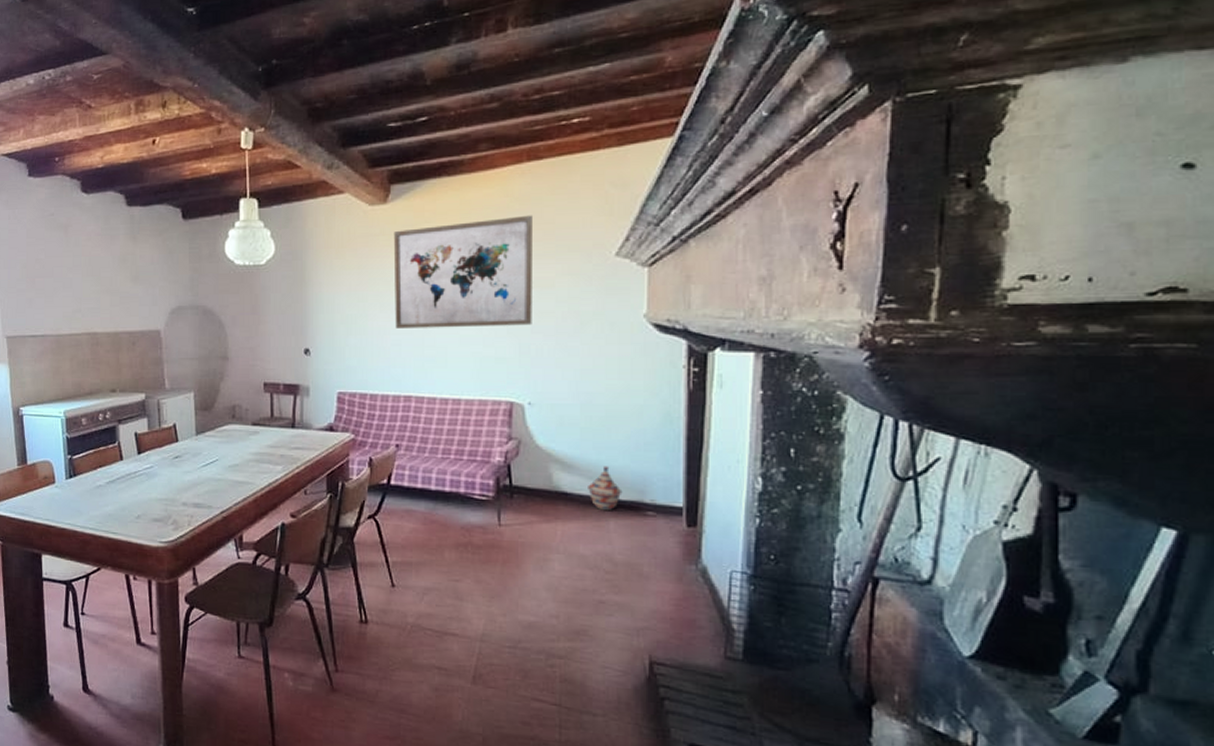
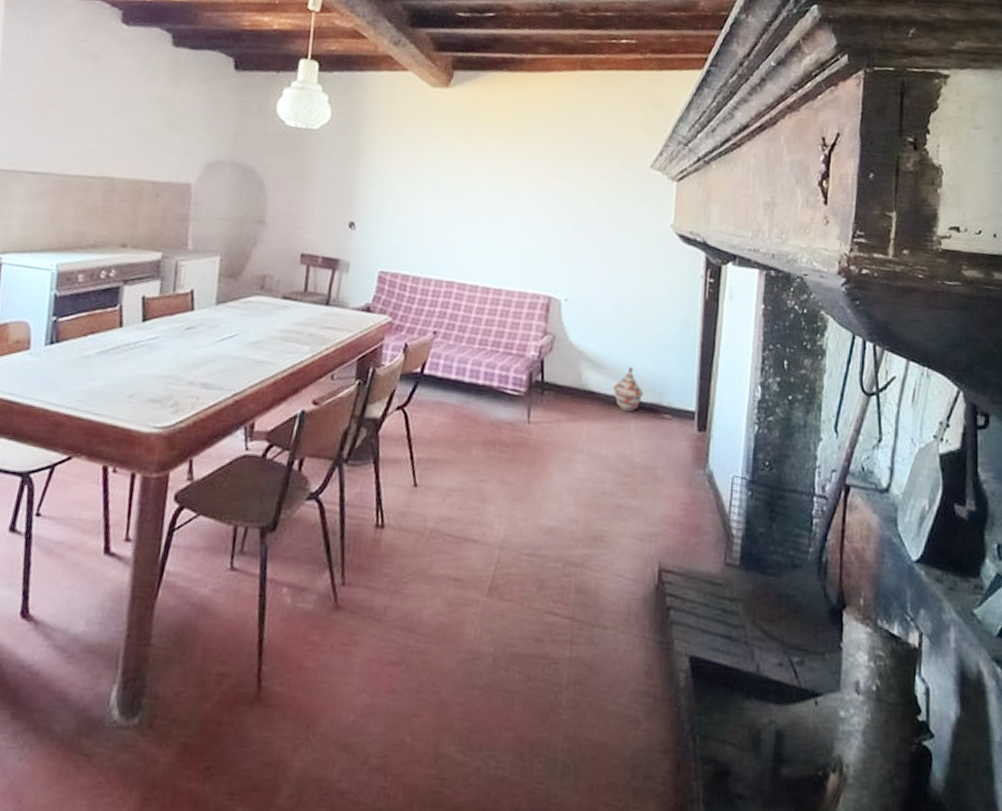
wall art: present [393,215,532,328] -> none [444,115,581,223]

